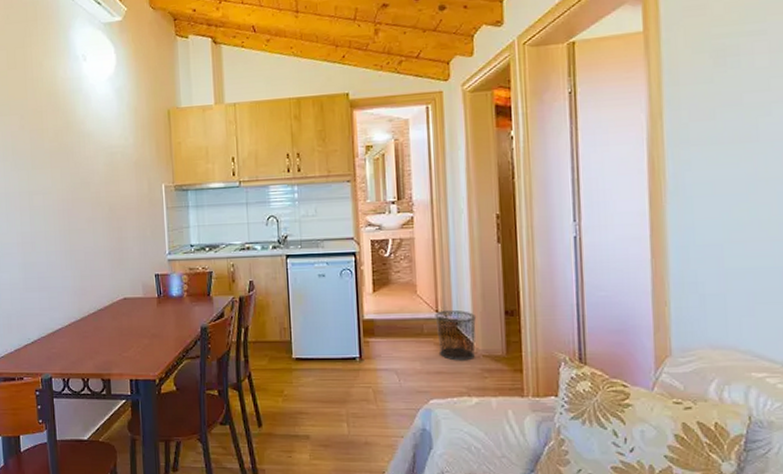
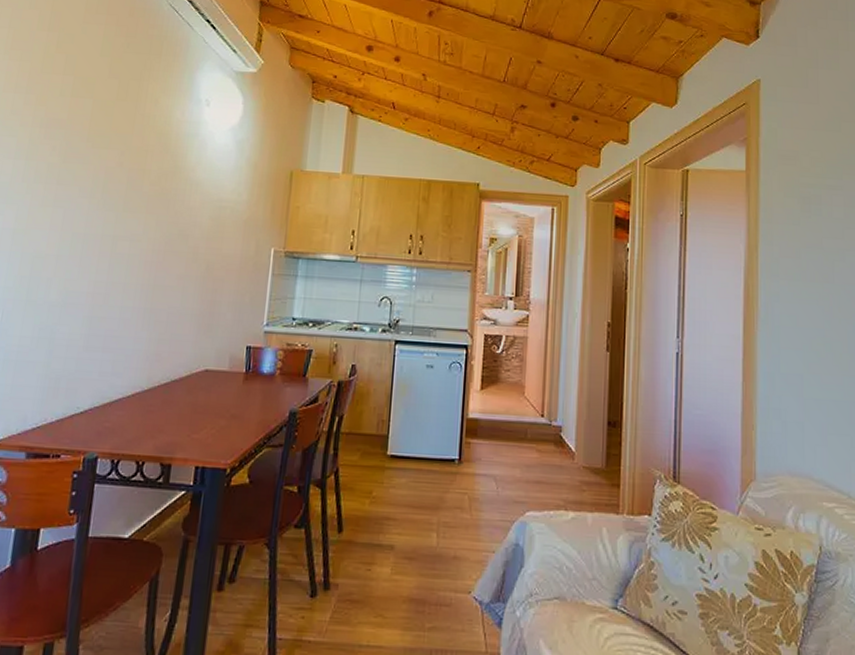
waste bin: present [435,309,477,361] -> none [540,415,581,472]

